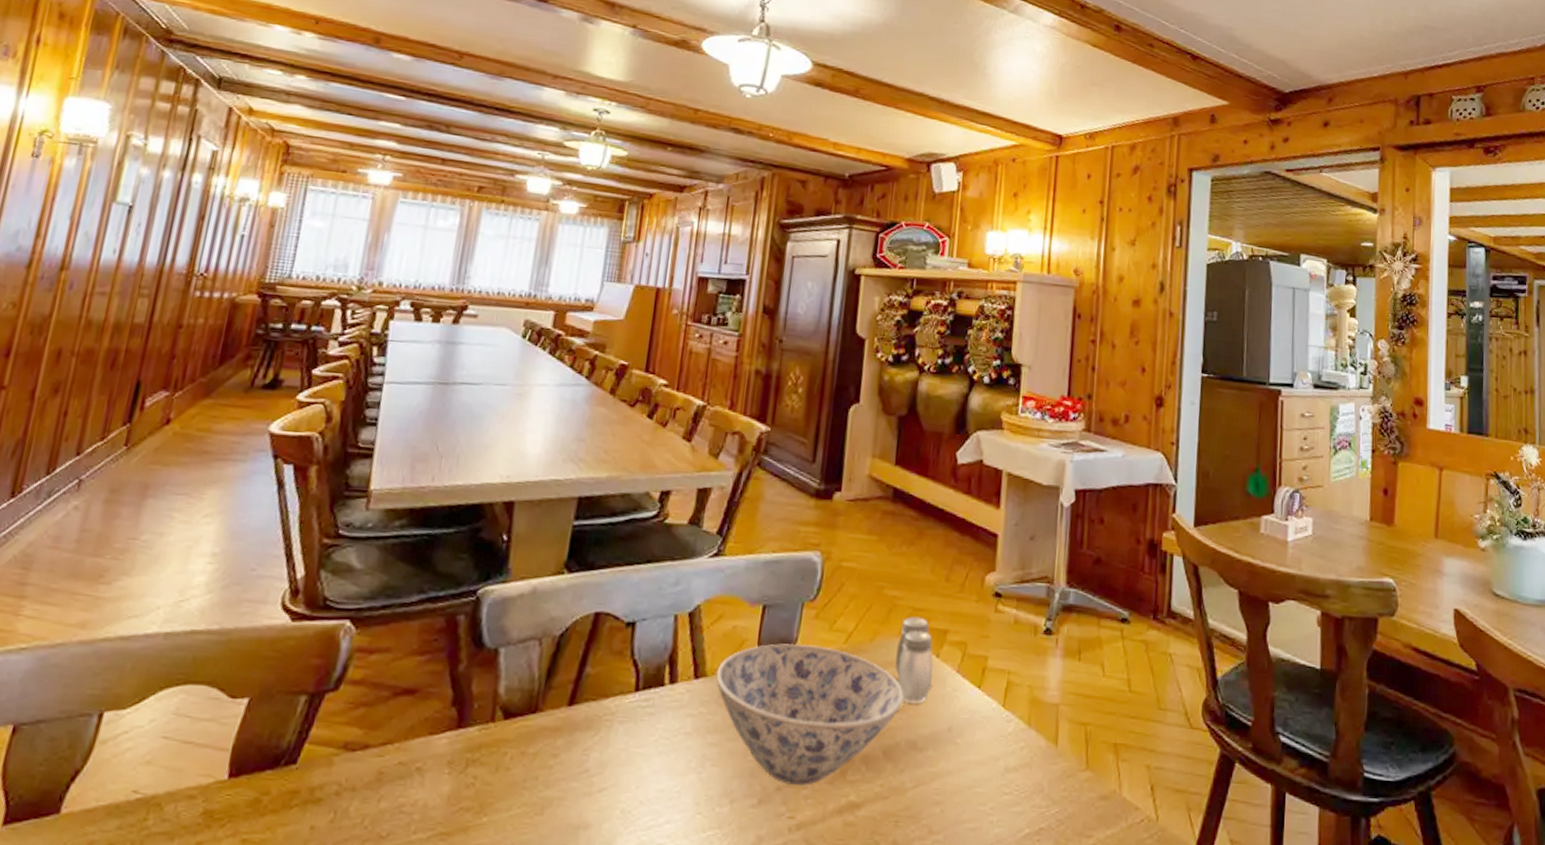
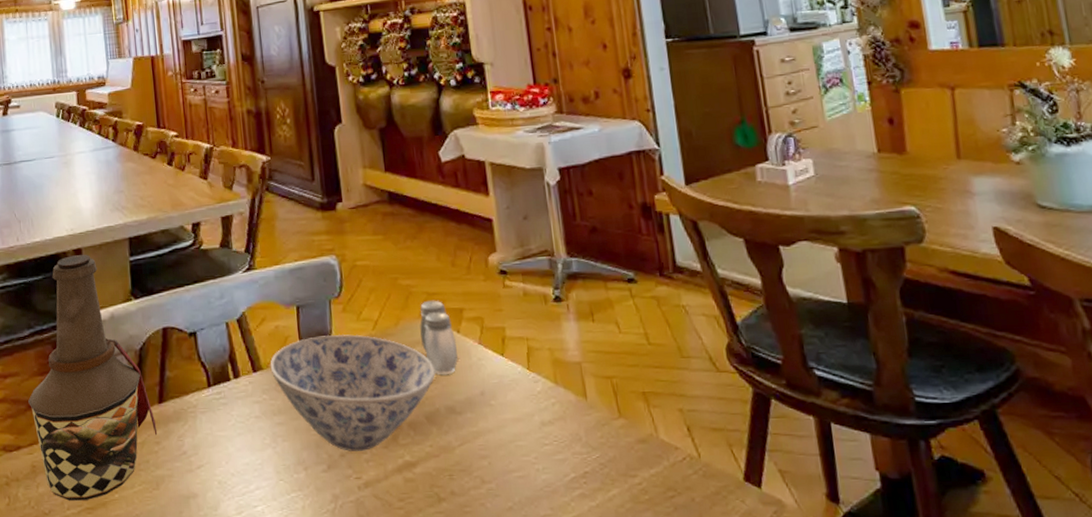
bottle: none [393,508,559,823] -> present [28,254,158,501]

